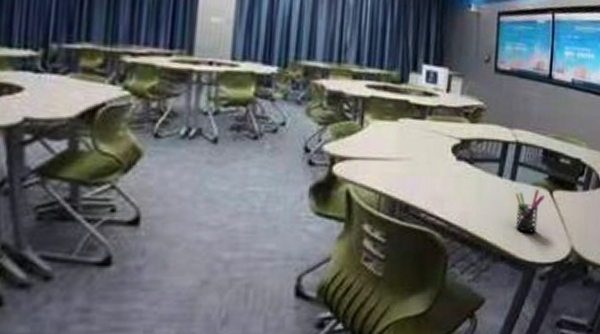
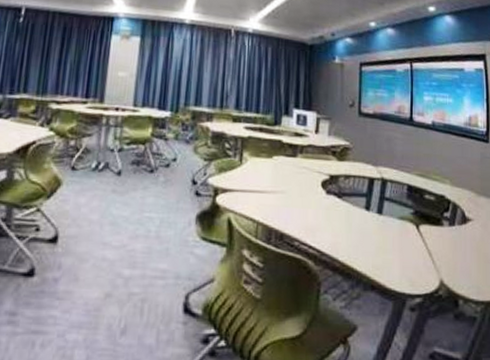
pen holder: present [515,189,545,233] -> none [383,223,411,264]

